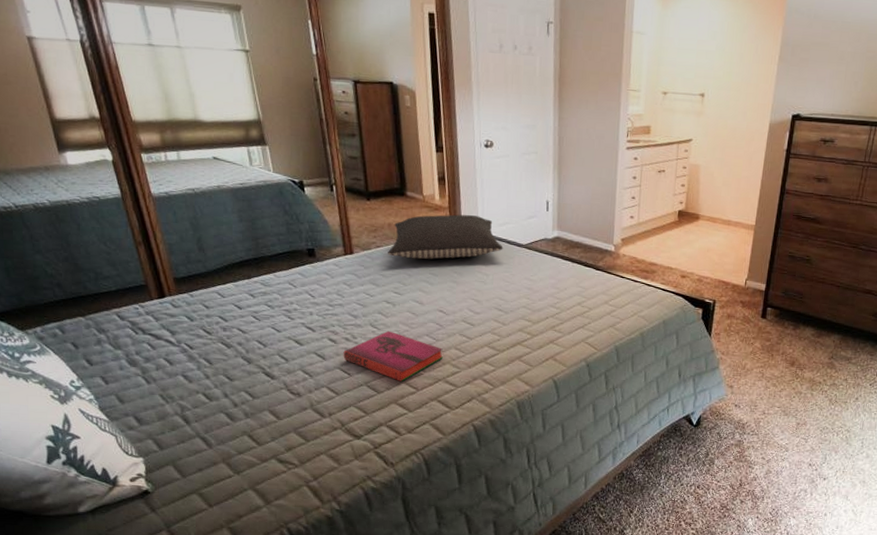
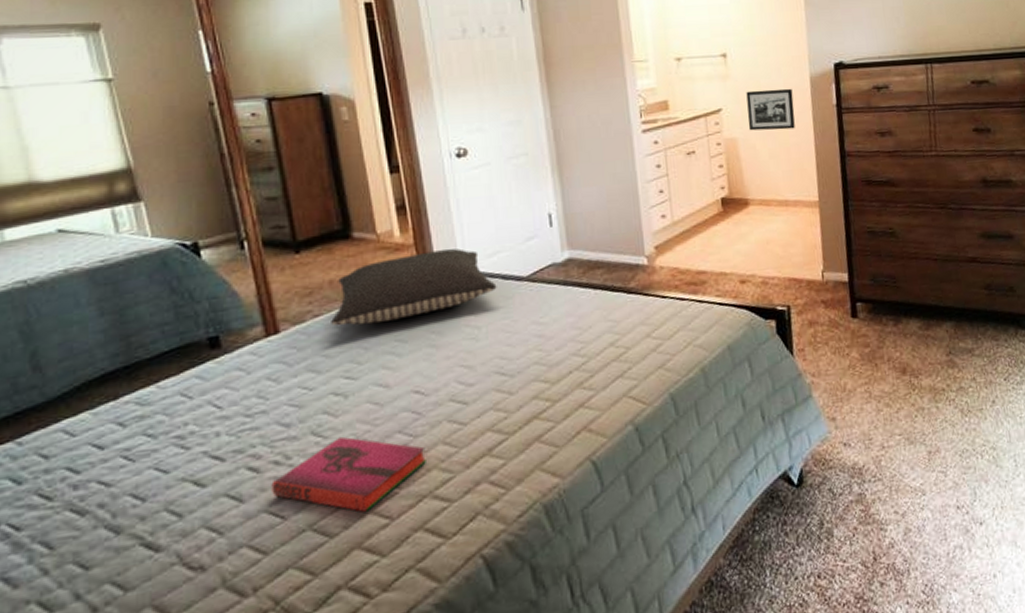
picture frame: none [711,128,753,165] -> present [746,88,795,131]

